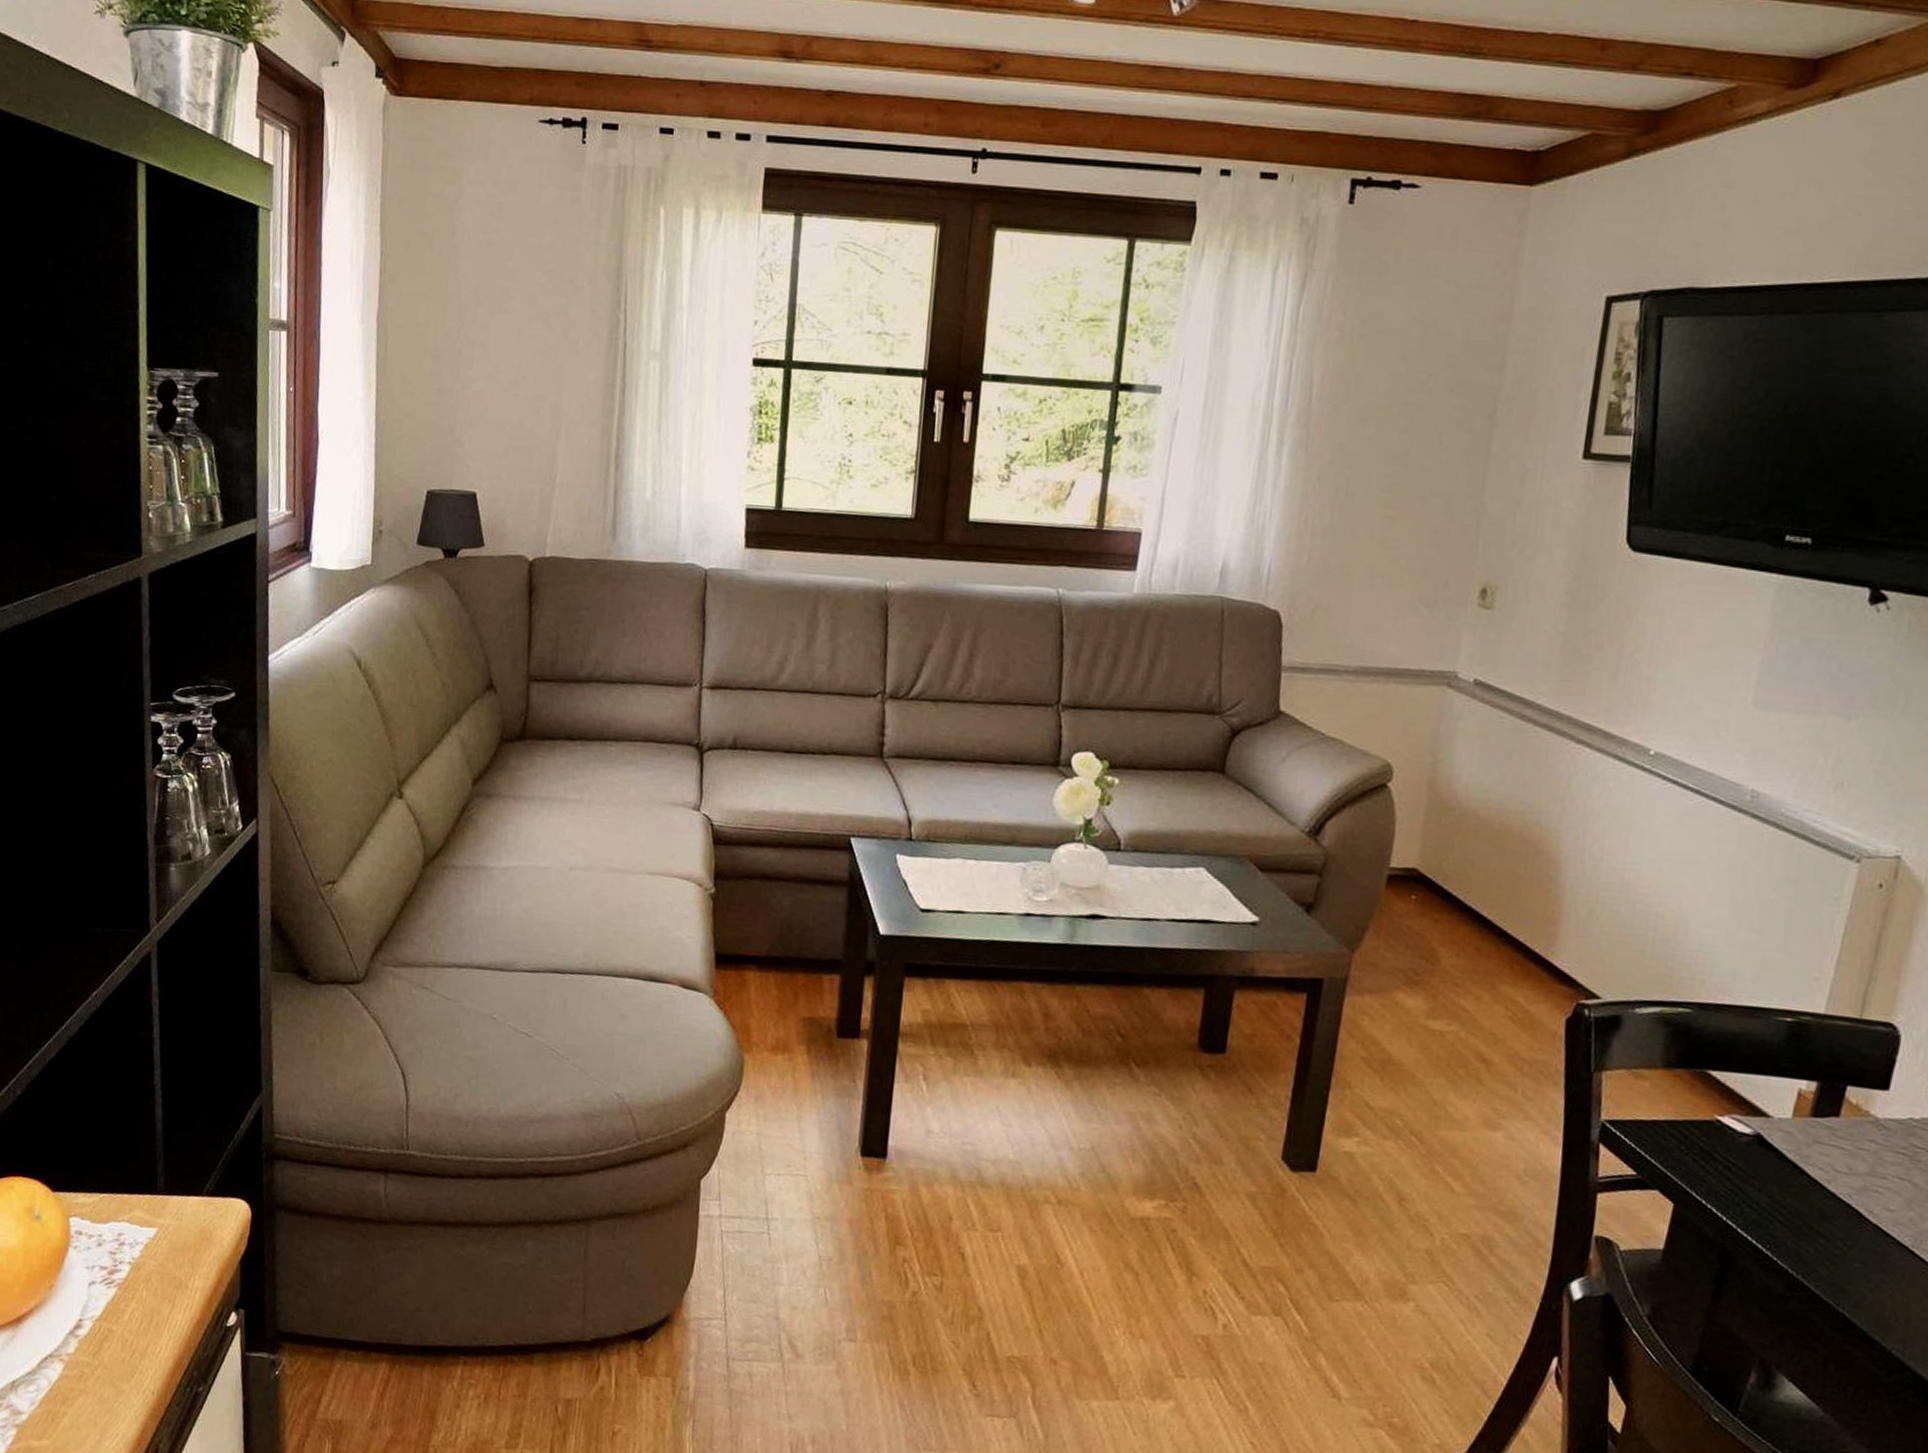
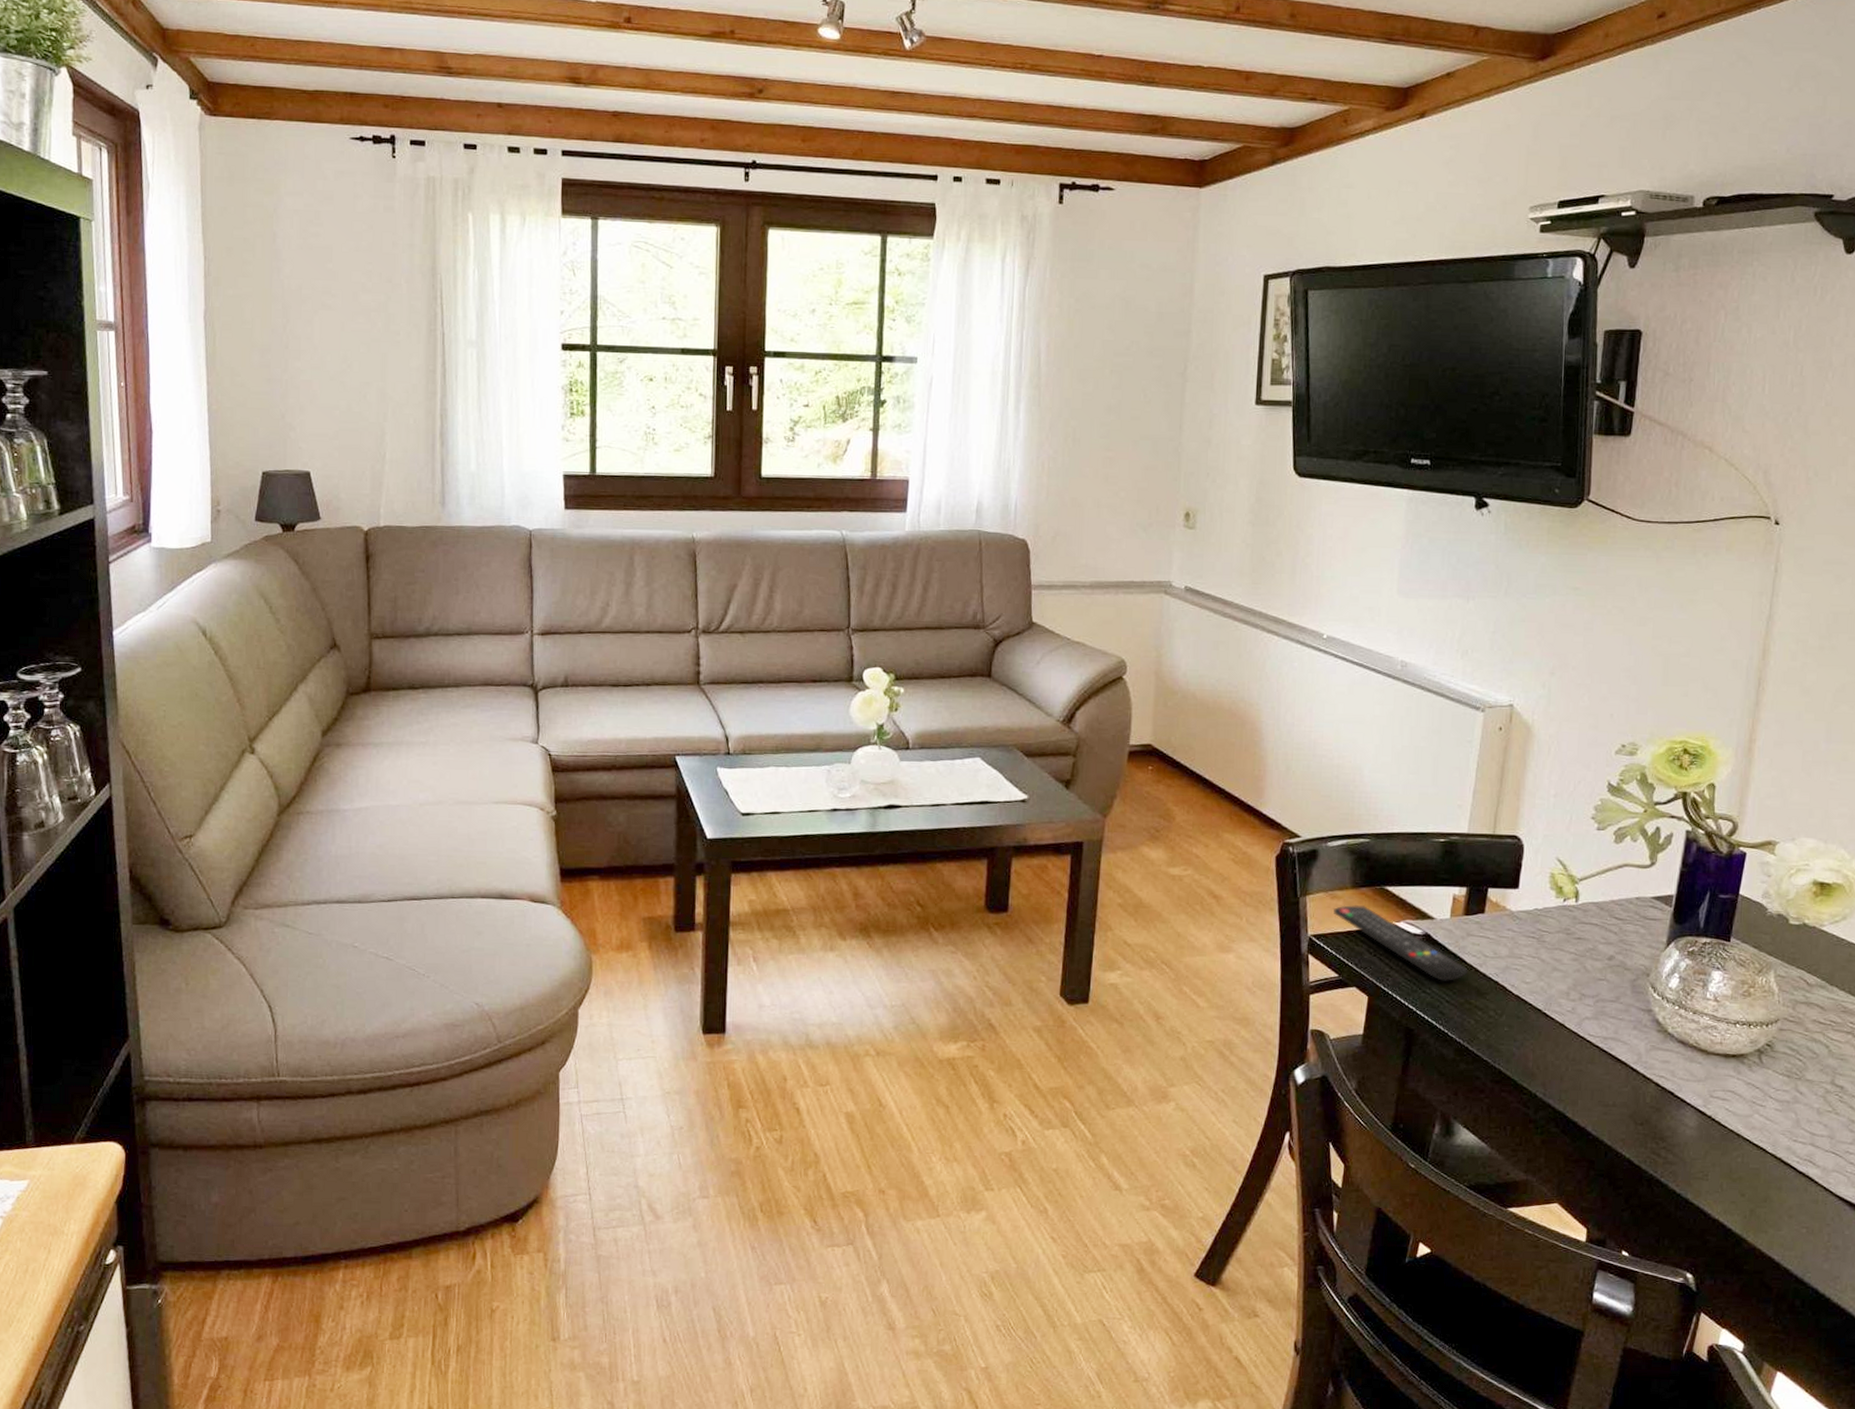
remote control: none [1636,1087,1812,1197] -> present [1333,905,1469,981]

